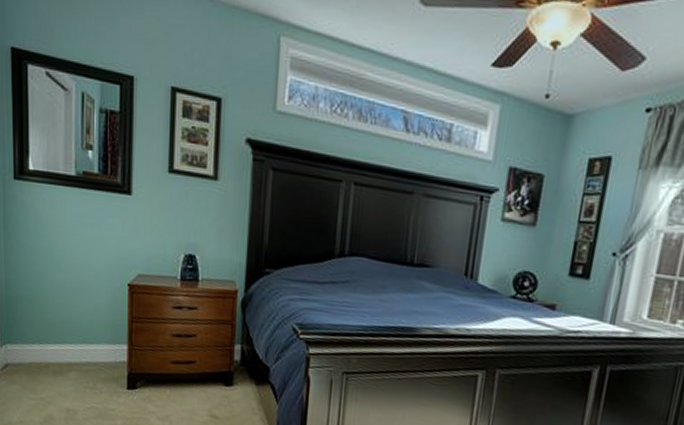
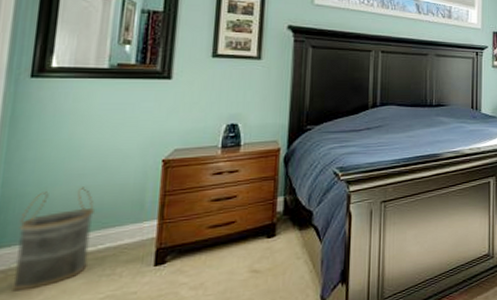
basket: none [21,298,76,387] -> present [12,187,95,290]

